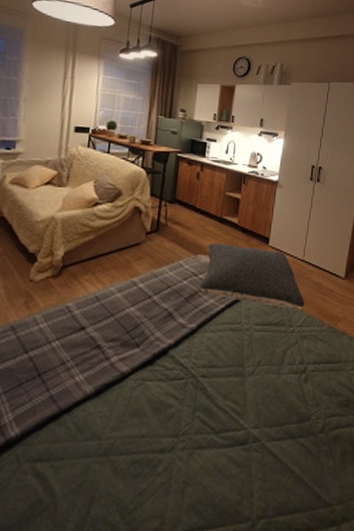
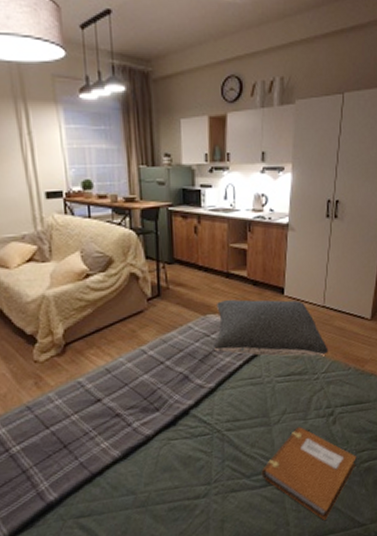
notebook: none [230,381,326,495] -> present [261,427,357,521]

